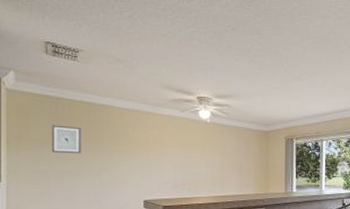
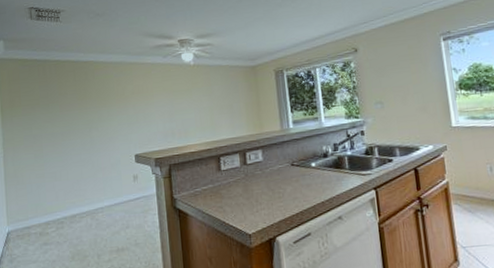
wall art: present [51,125,81,154] -> none [40,86,70,116]

